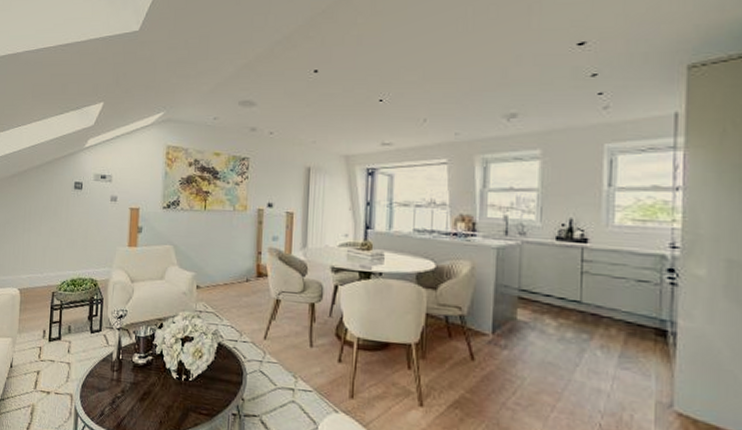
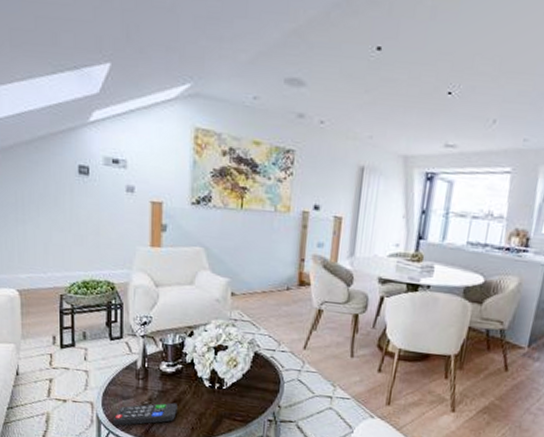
remote control: none [88,395,147,419] -> present [112,402,177,426]

